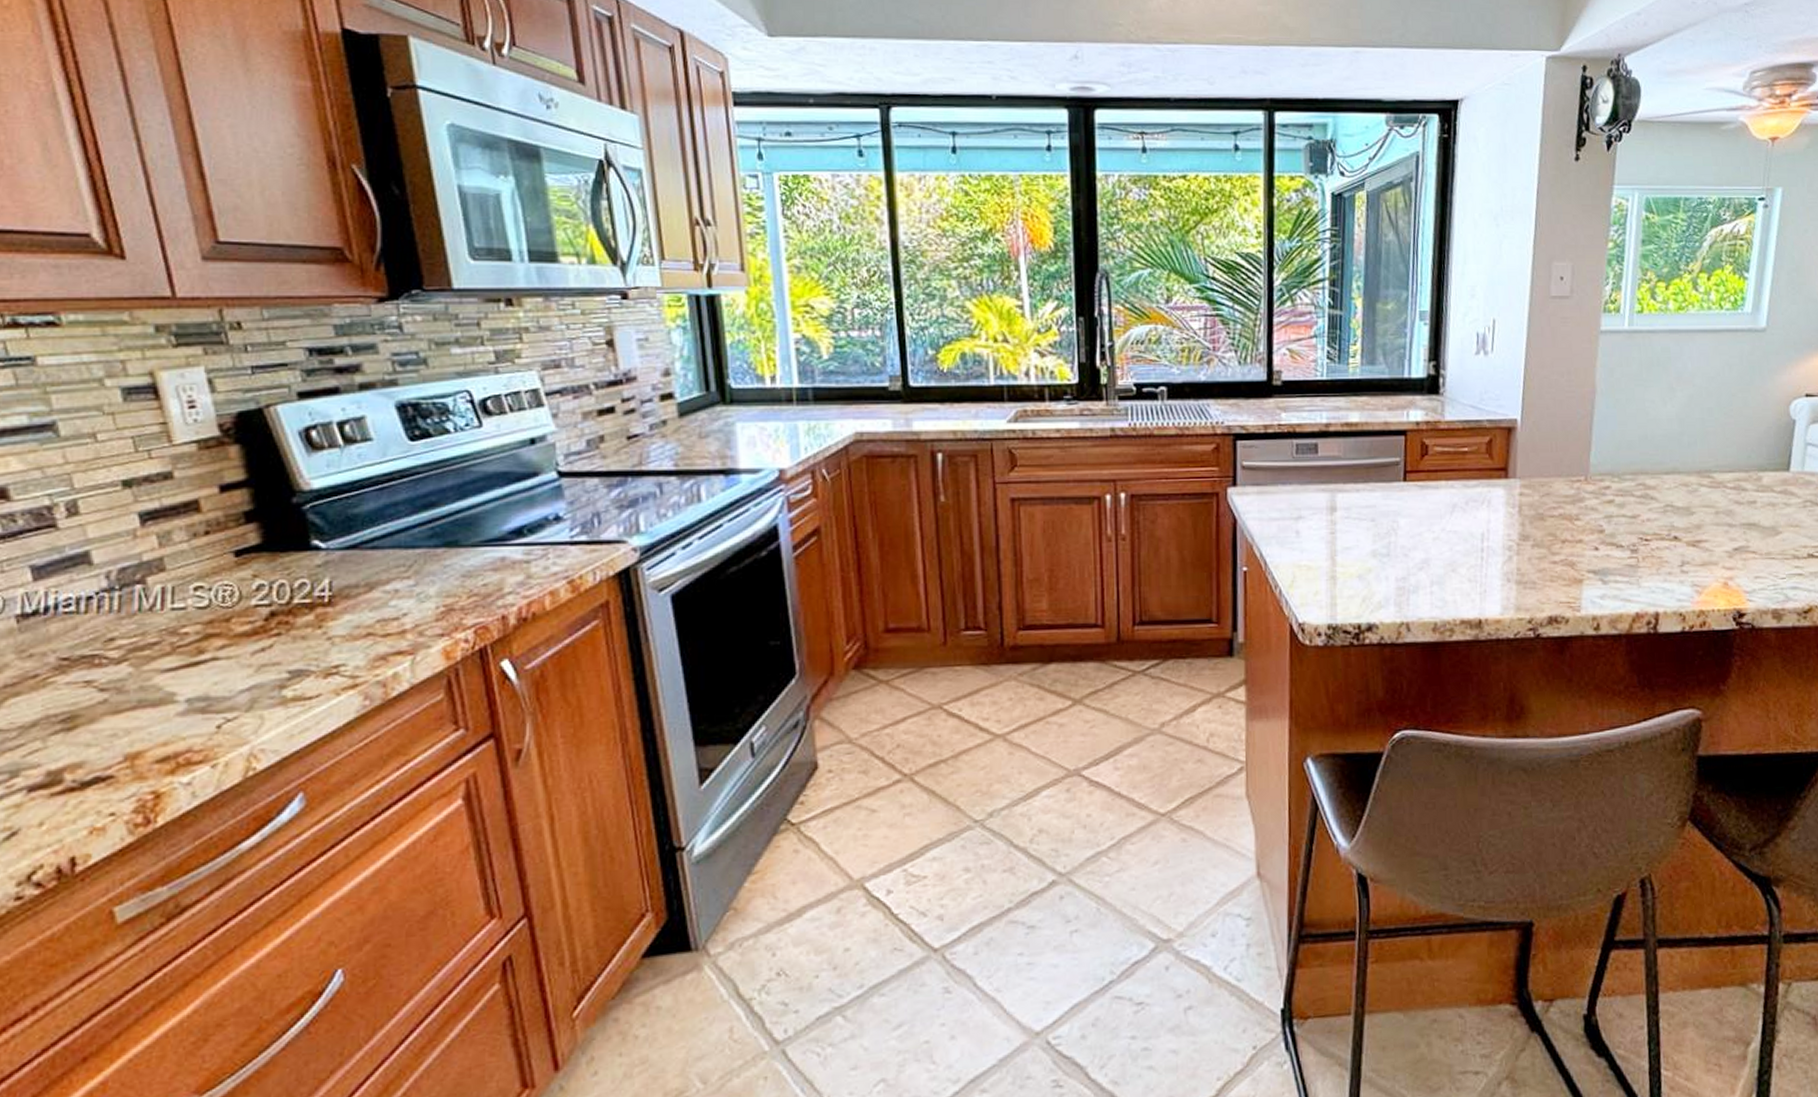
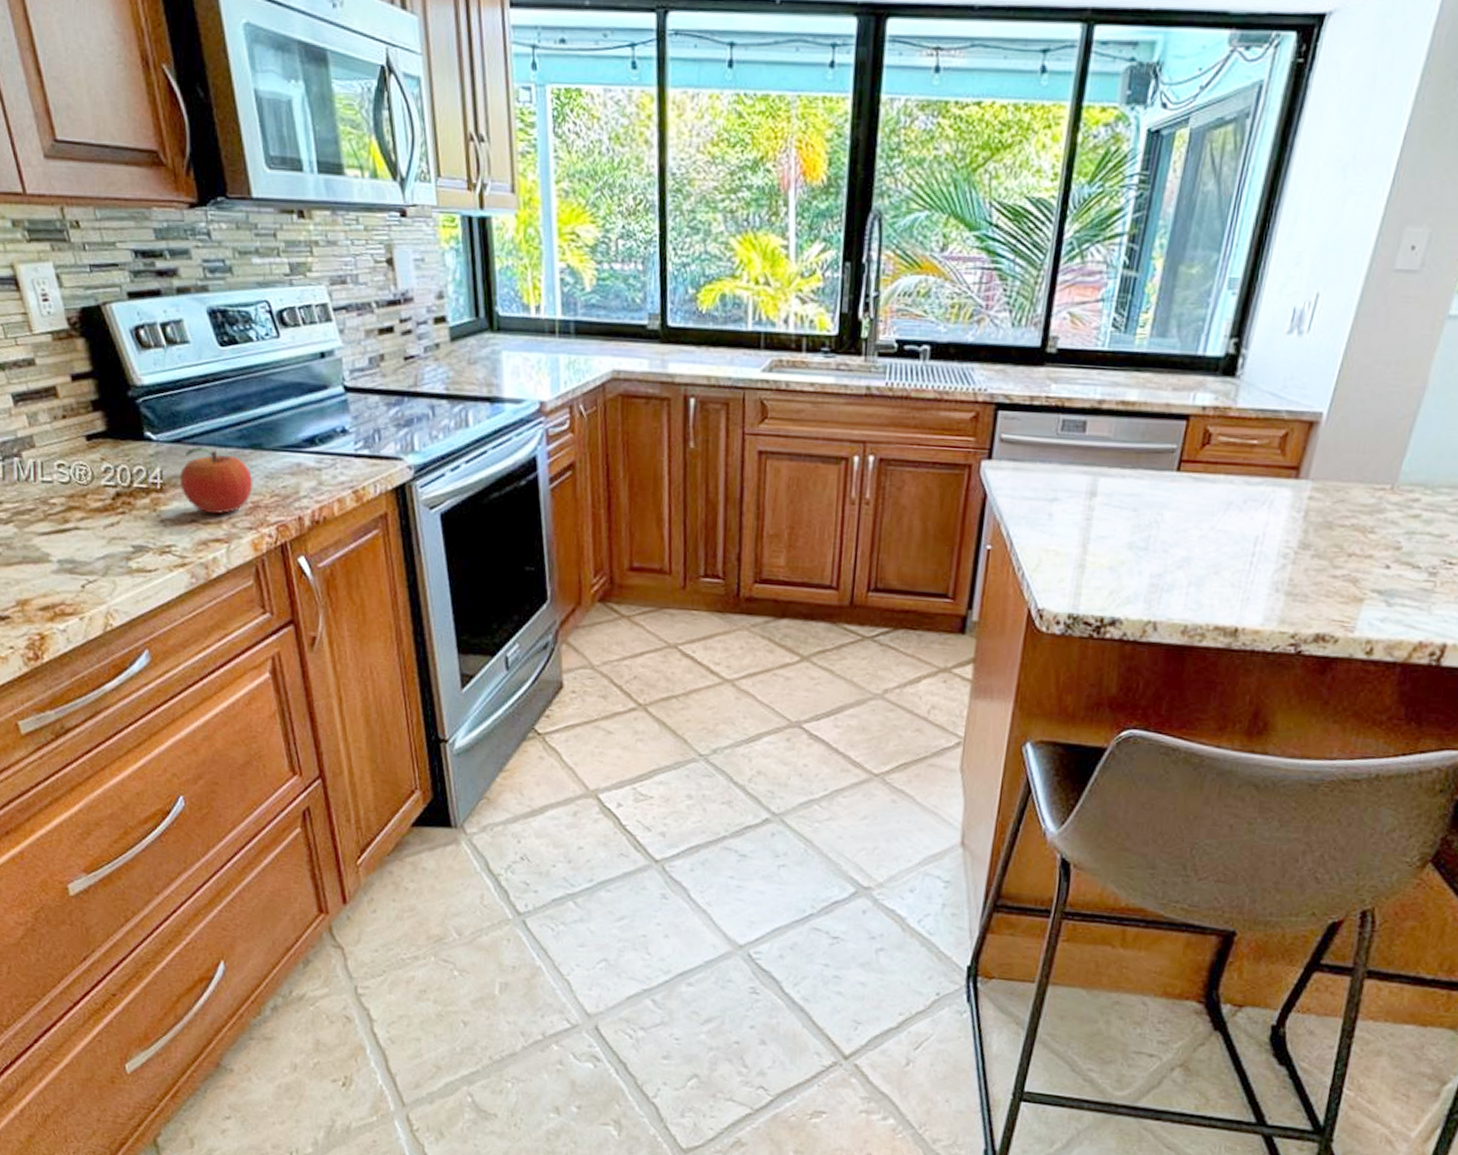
fruit: none [353,551,447,624] -> present [179,447,253,514]

